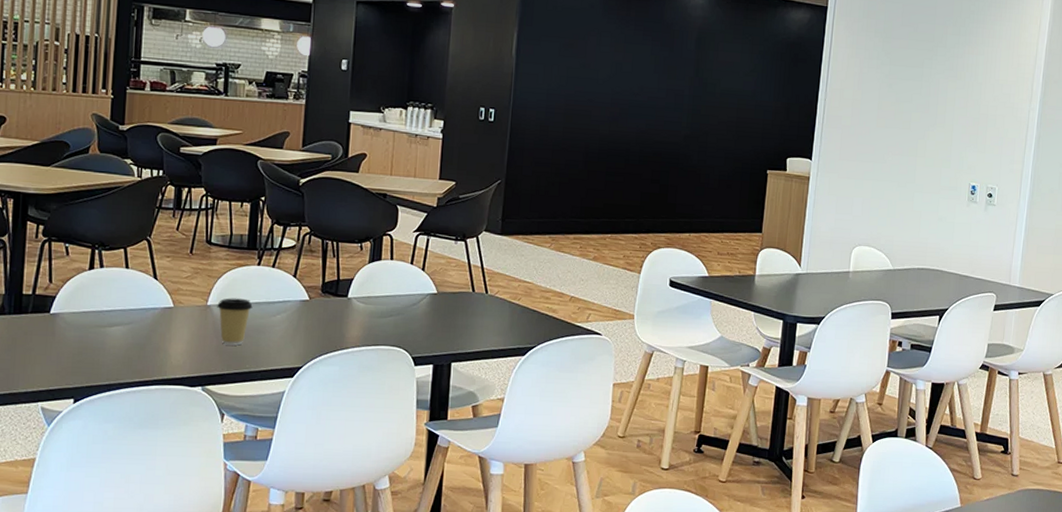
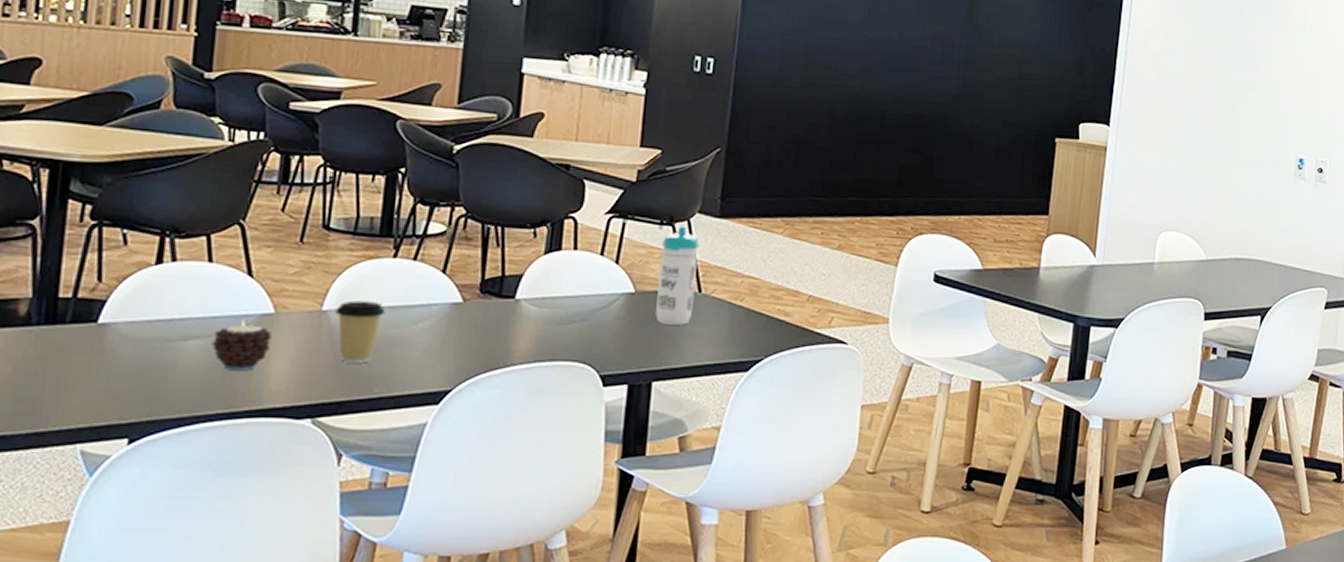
candle: none [129,311,172,350] -> present [211,319,272,371]
water bottle: none [453,241,485,319] -> present [656,225,699,325]

